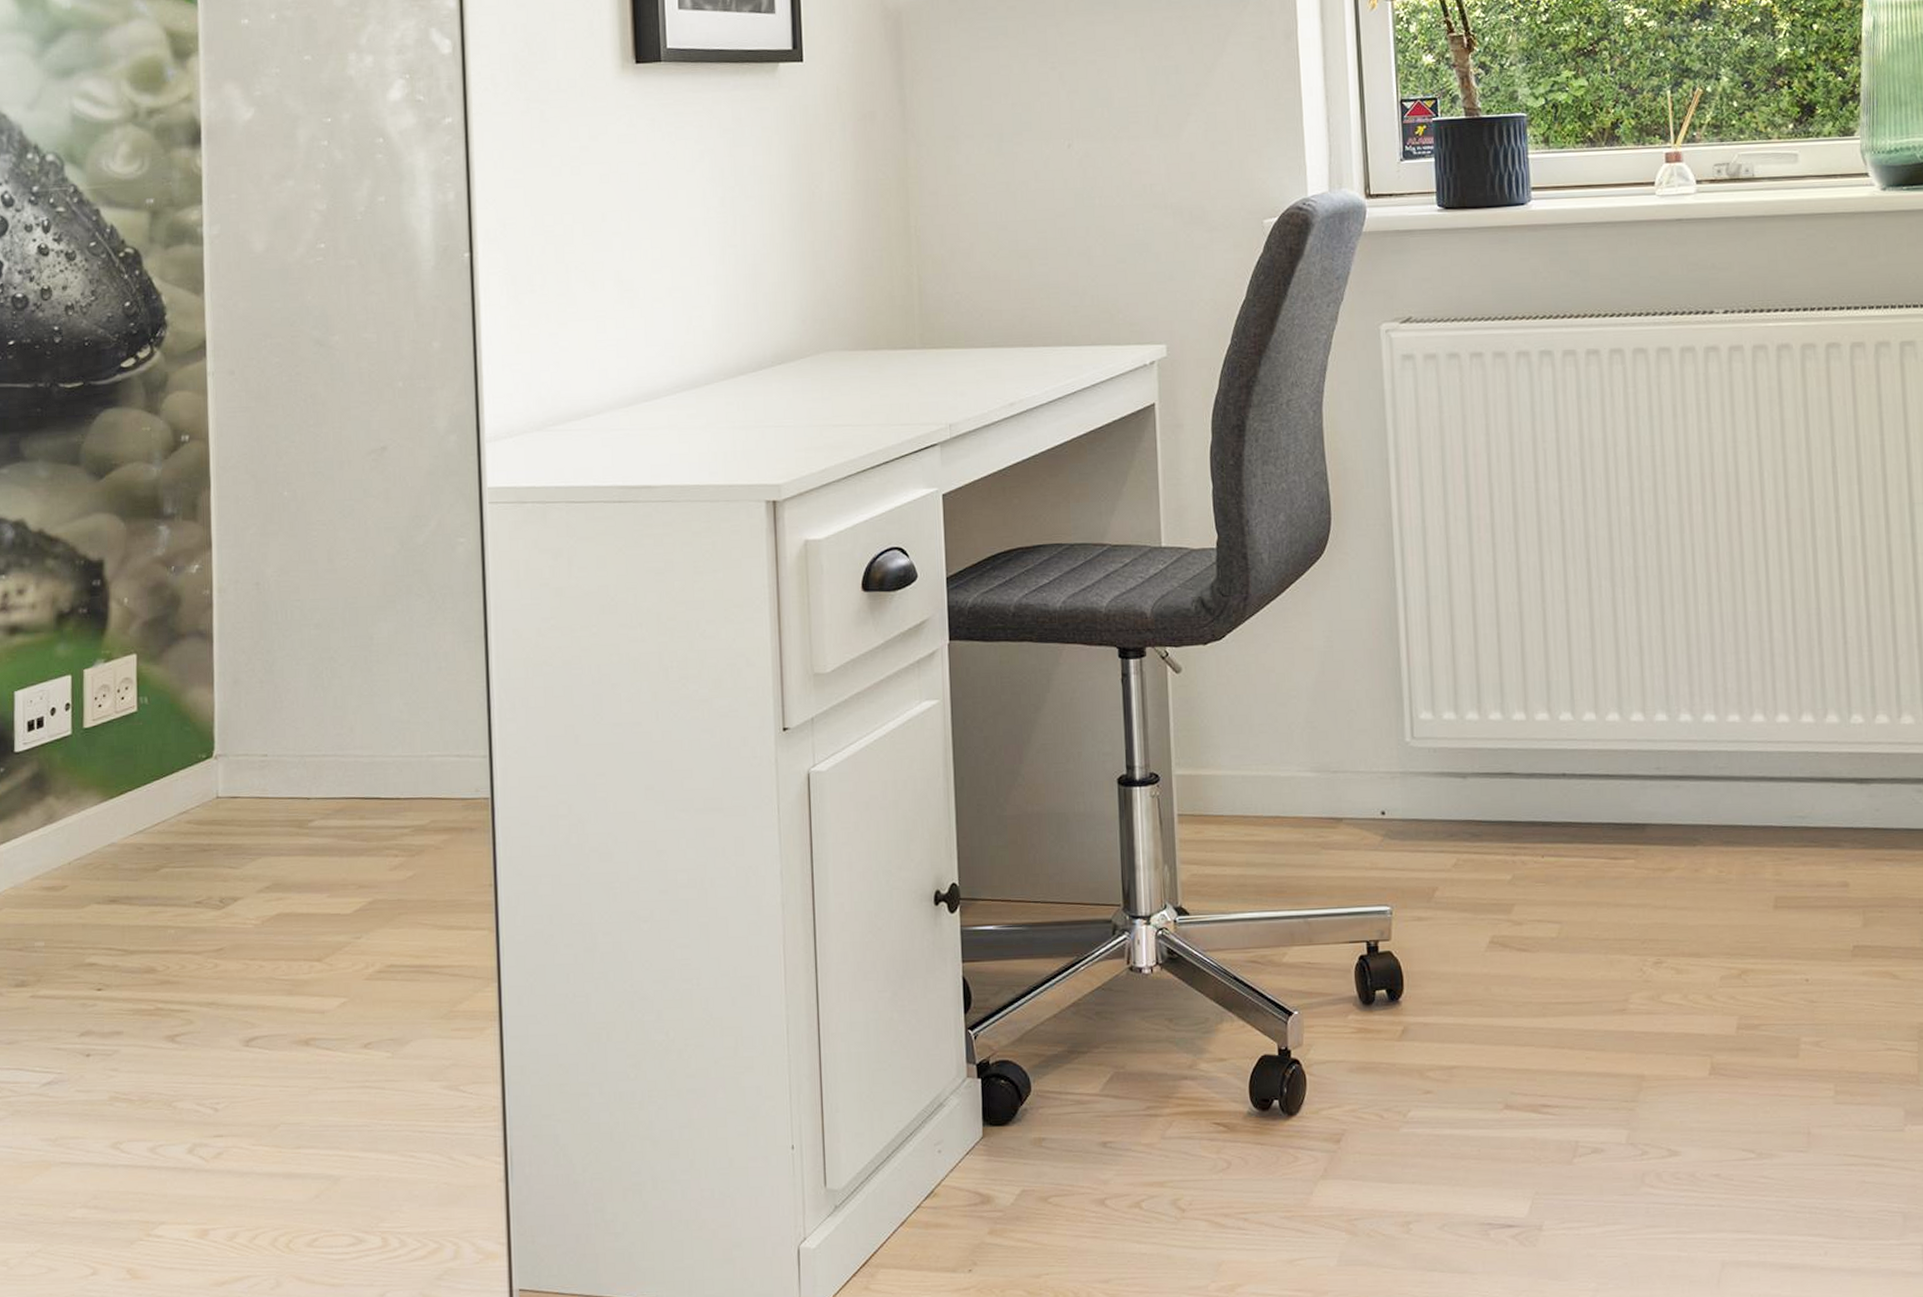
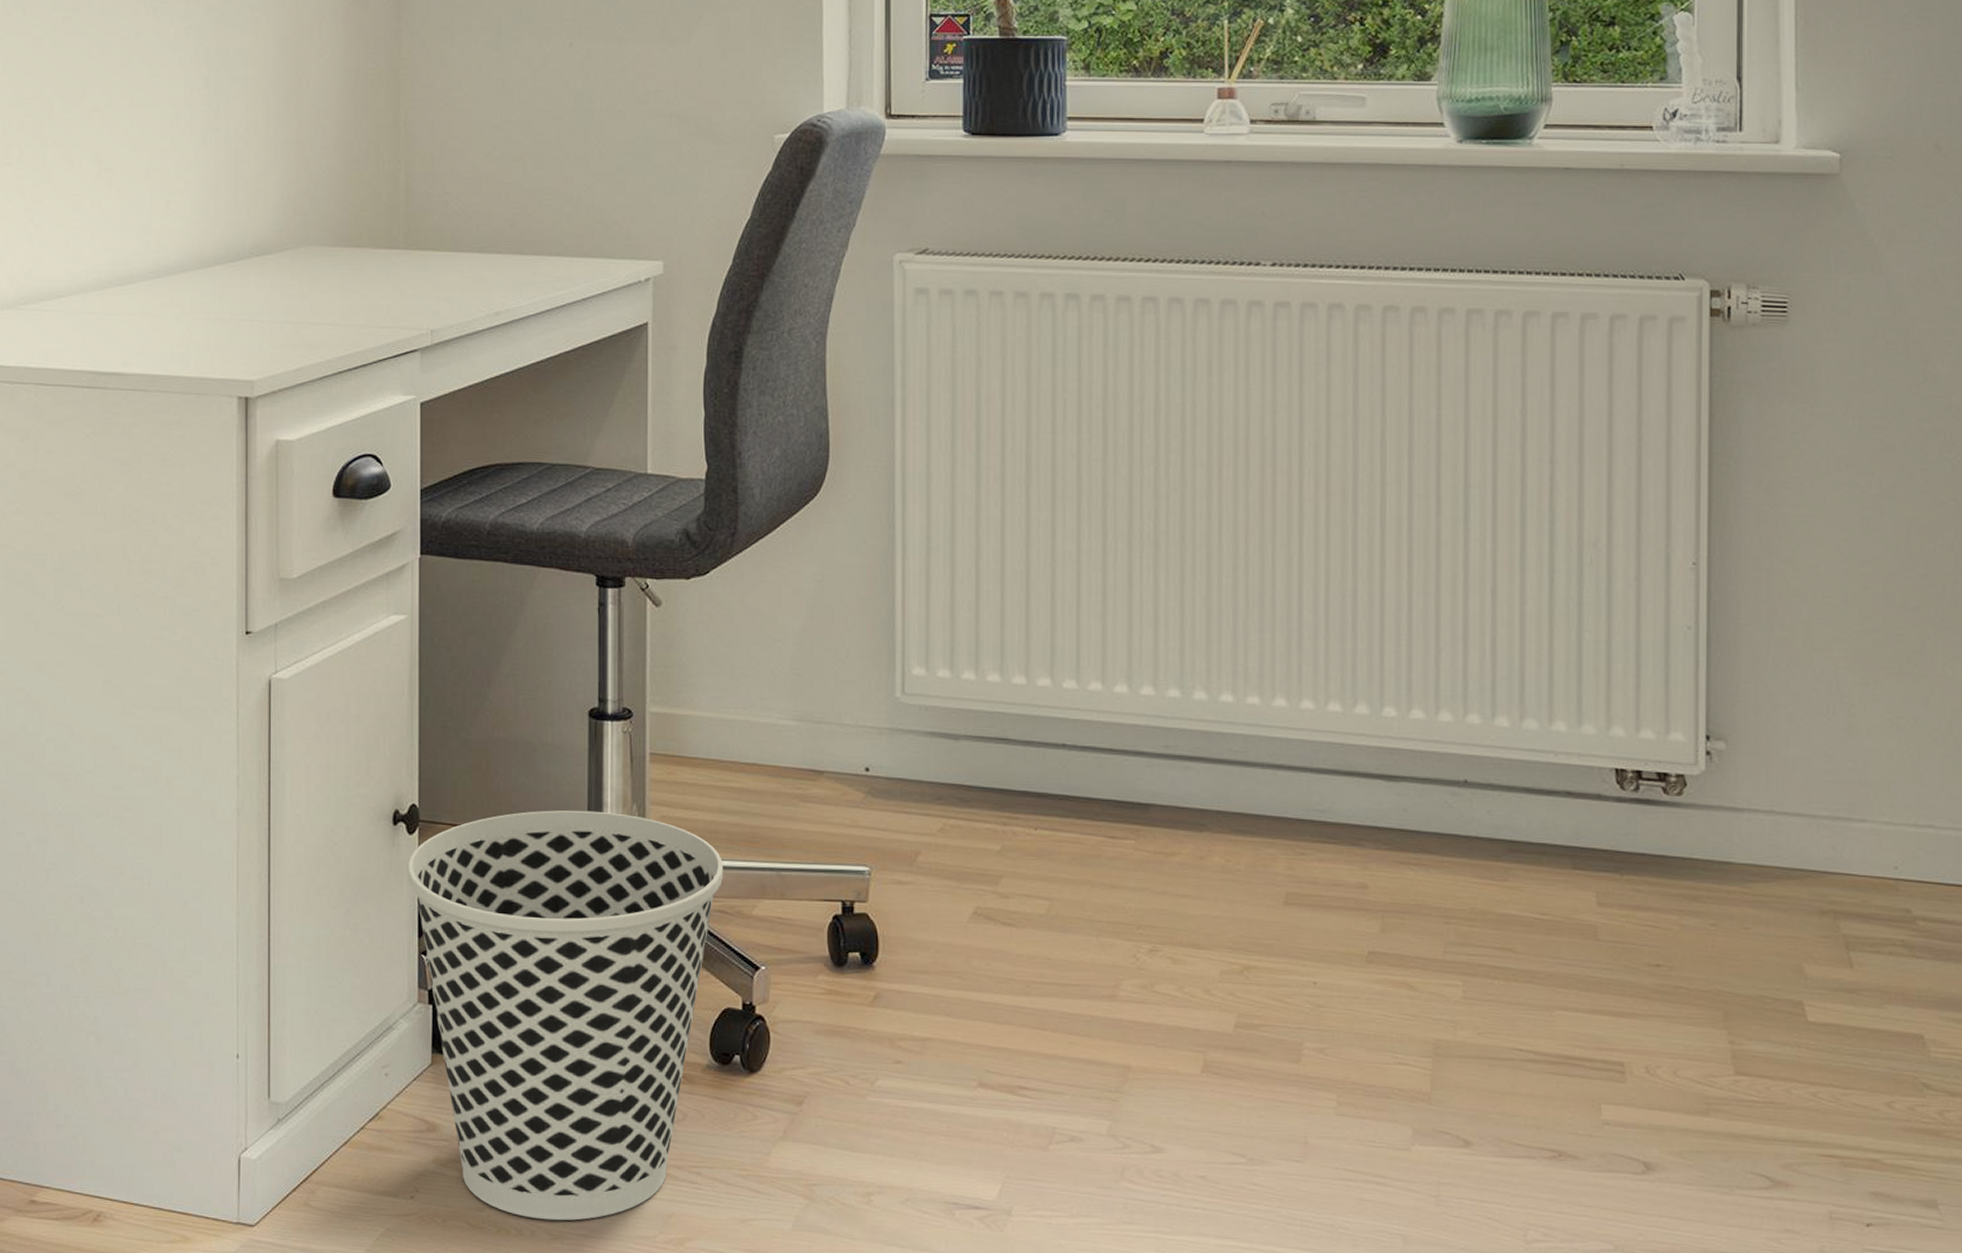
wastebasket: none [950,875,1254,1280] -> present [407,810,724,1221]

